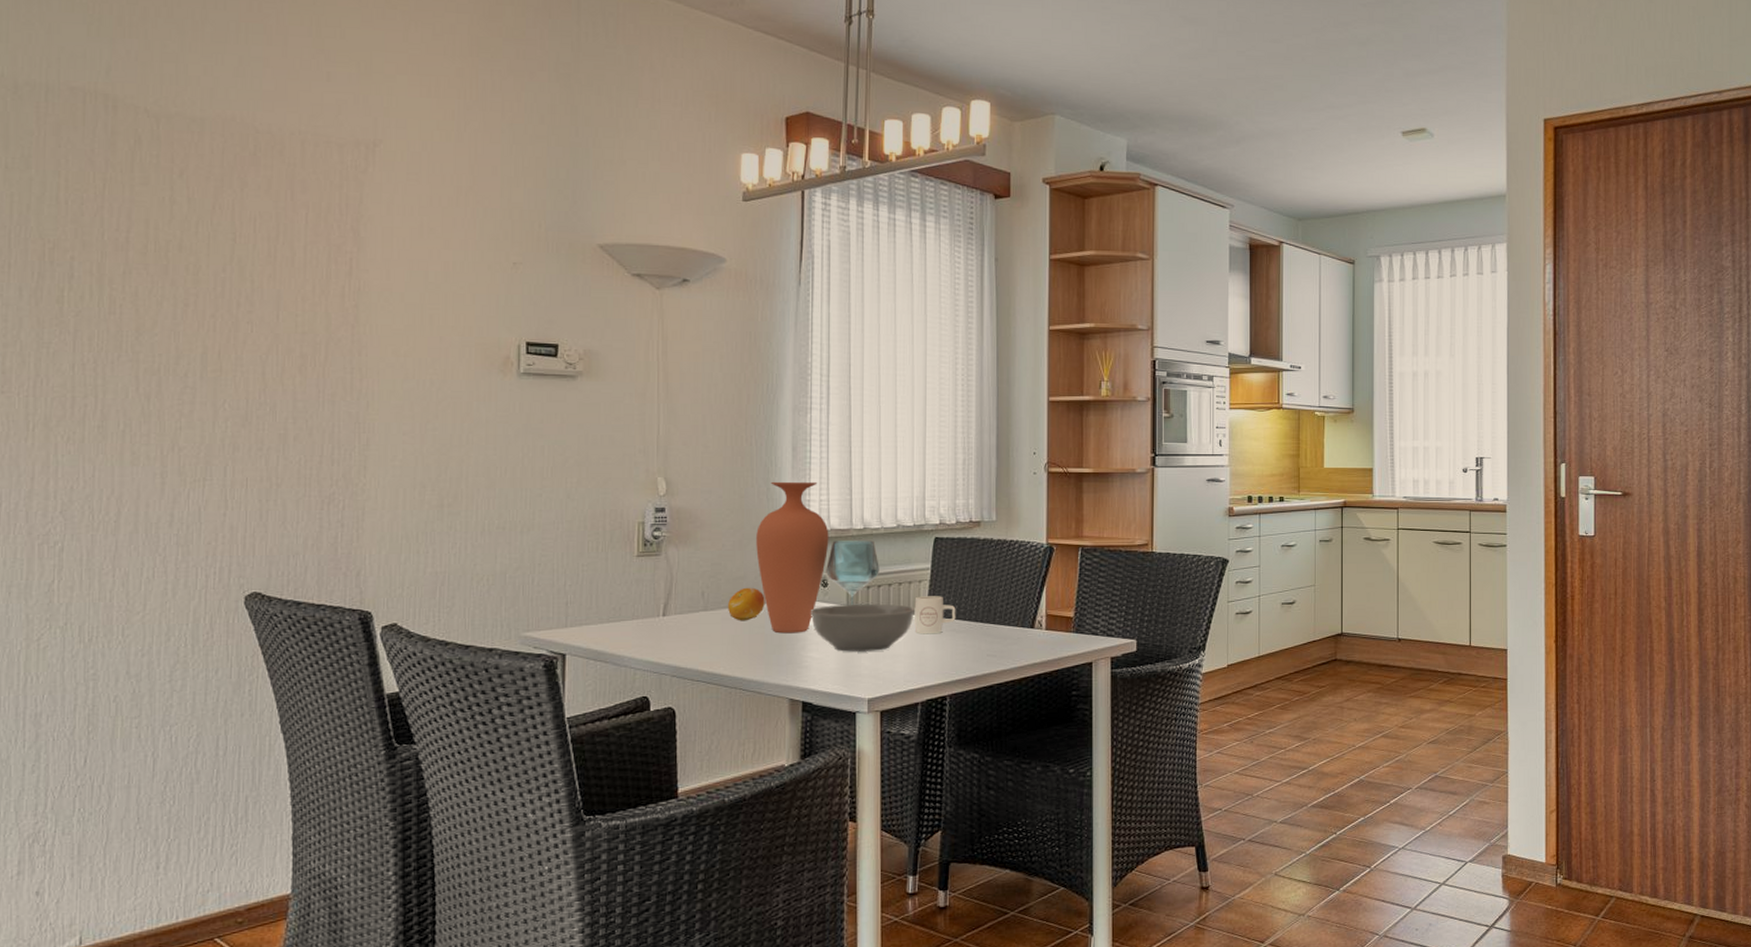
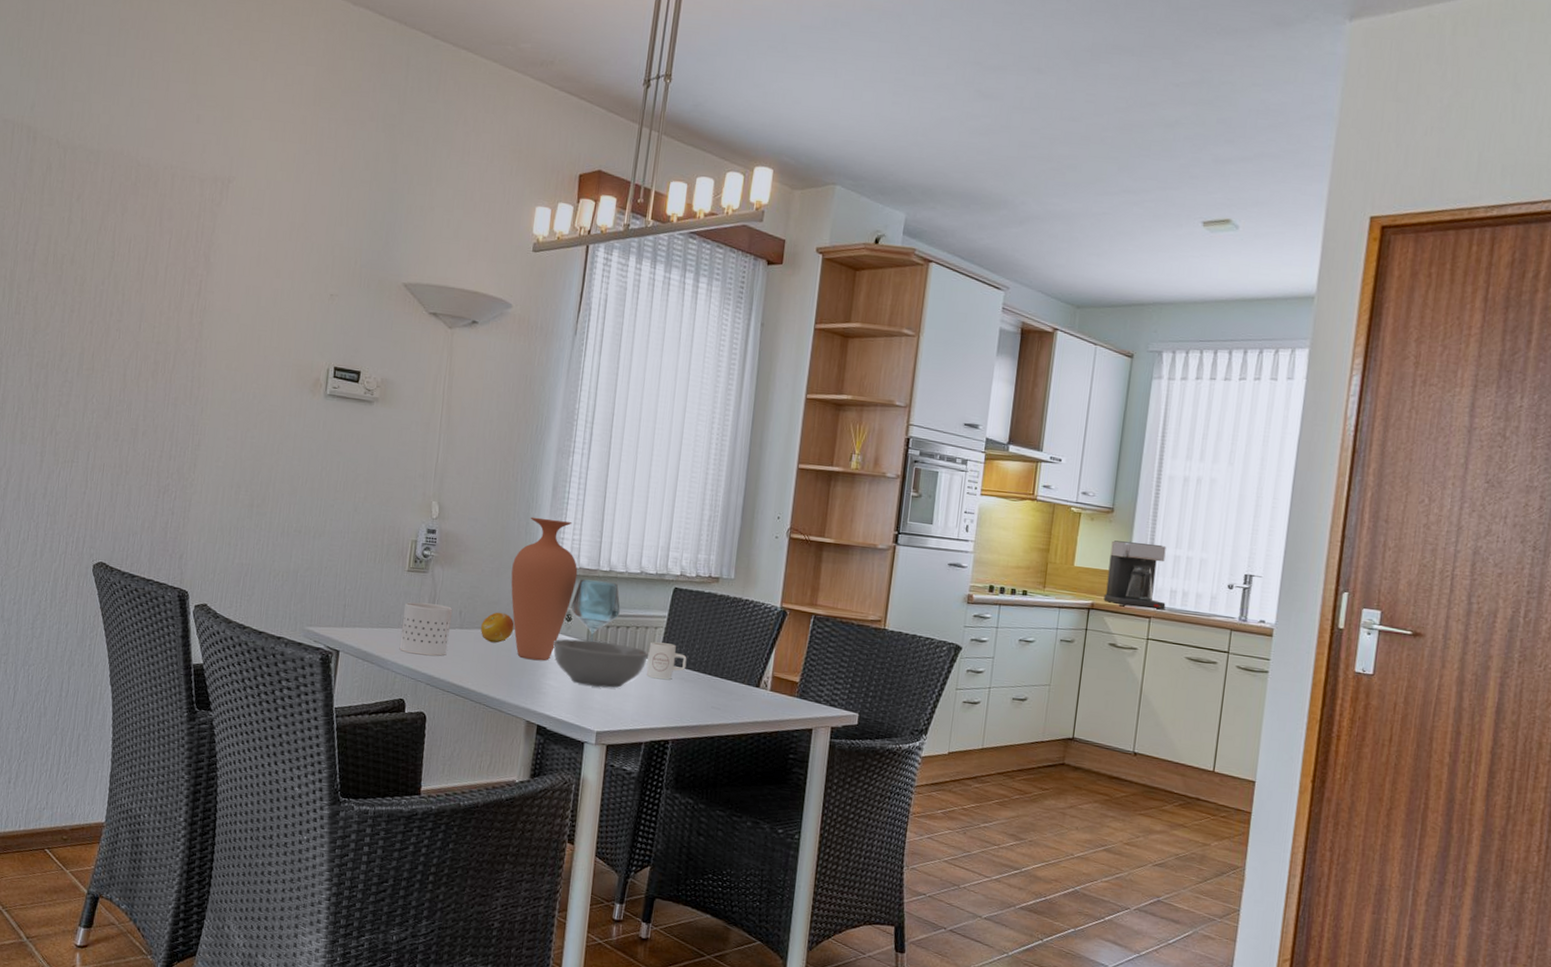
mug: none [636,588,694,646] -> present [399,602,453,657]
coffee maker: none [1354,438,1410,501] -> present [1103,540,1166,610]

